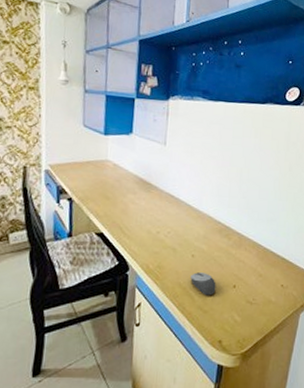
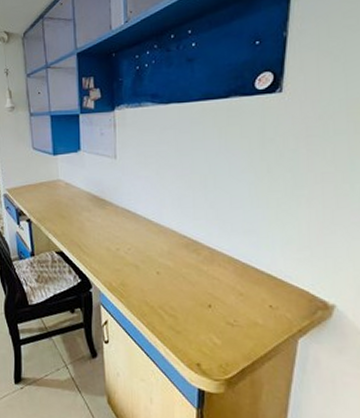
computer mouse: present [190,272,216,296] -> none [158,290,188,316]

